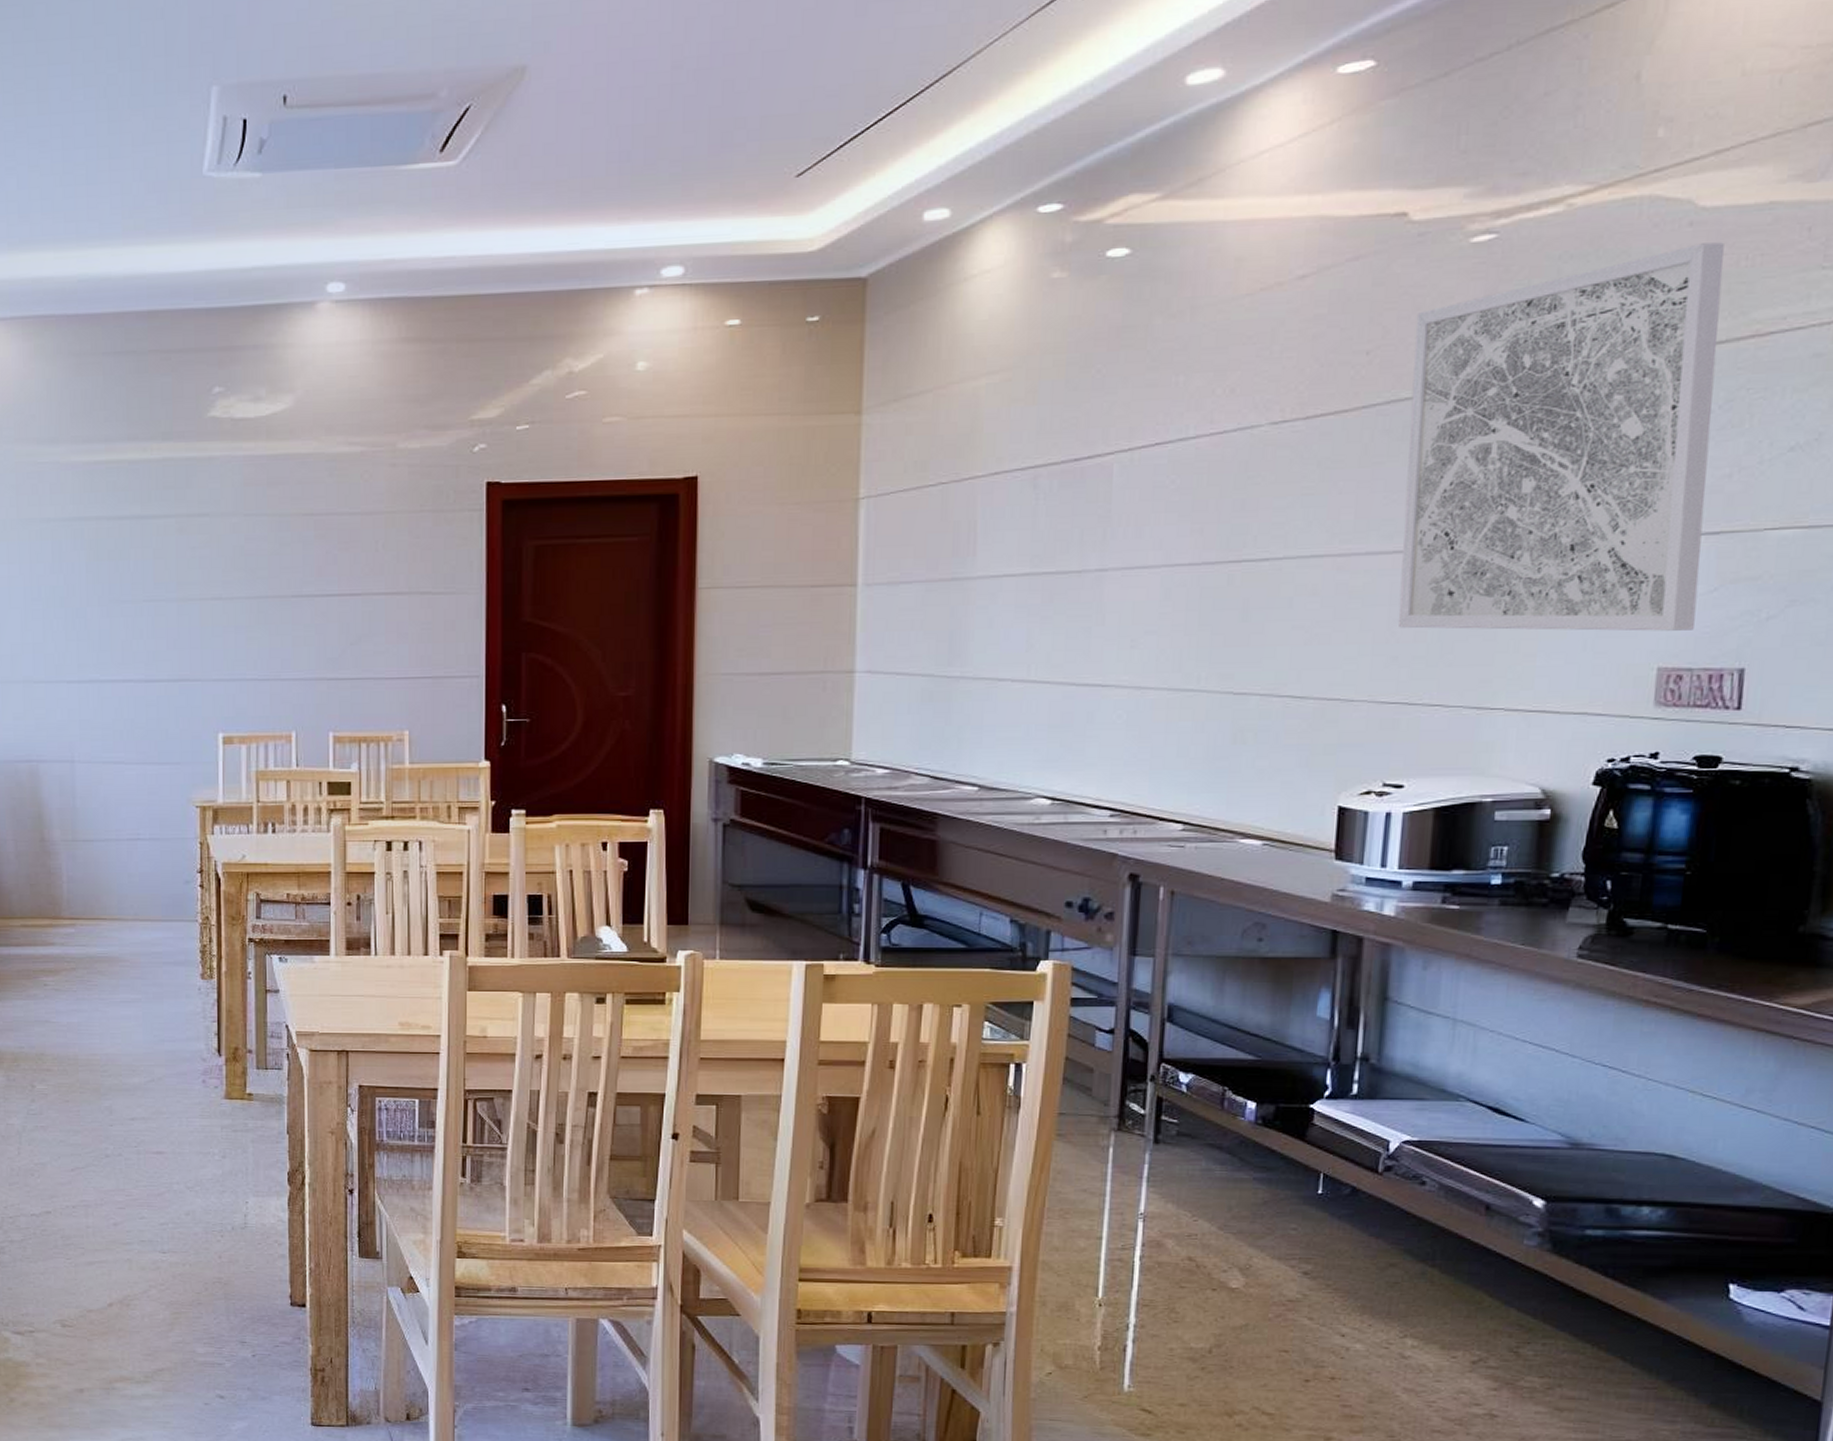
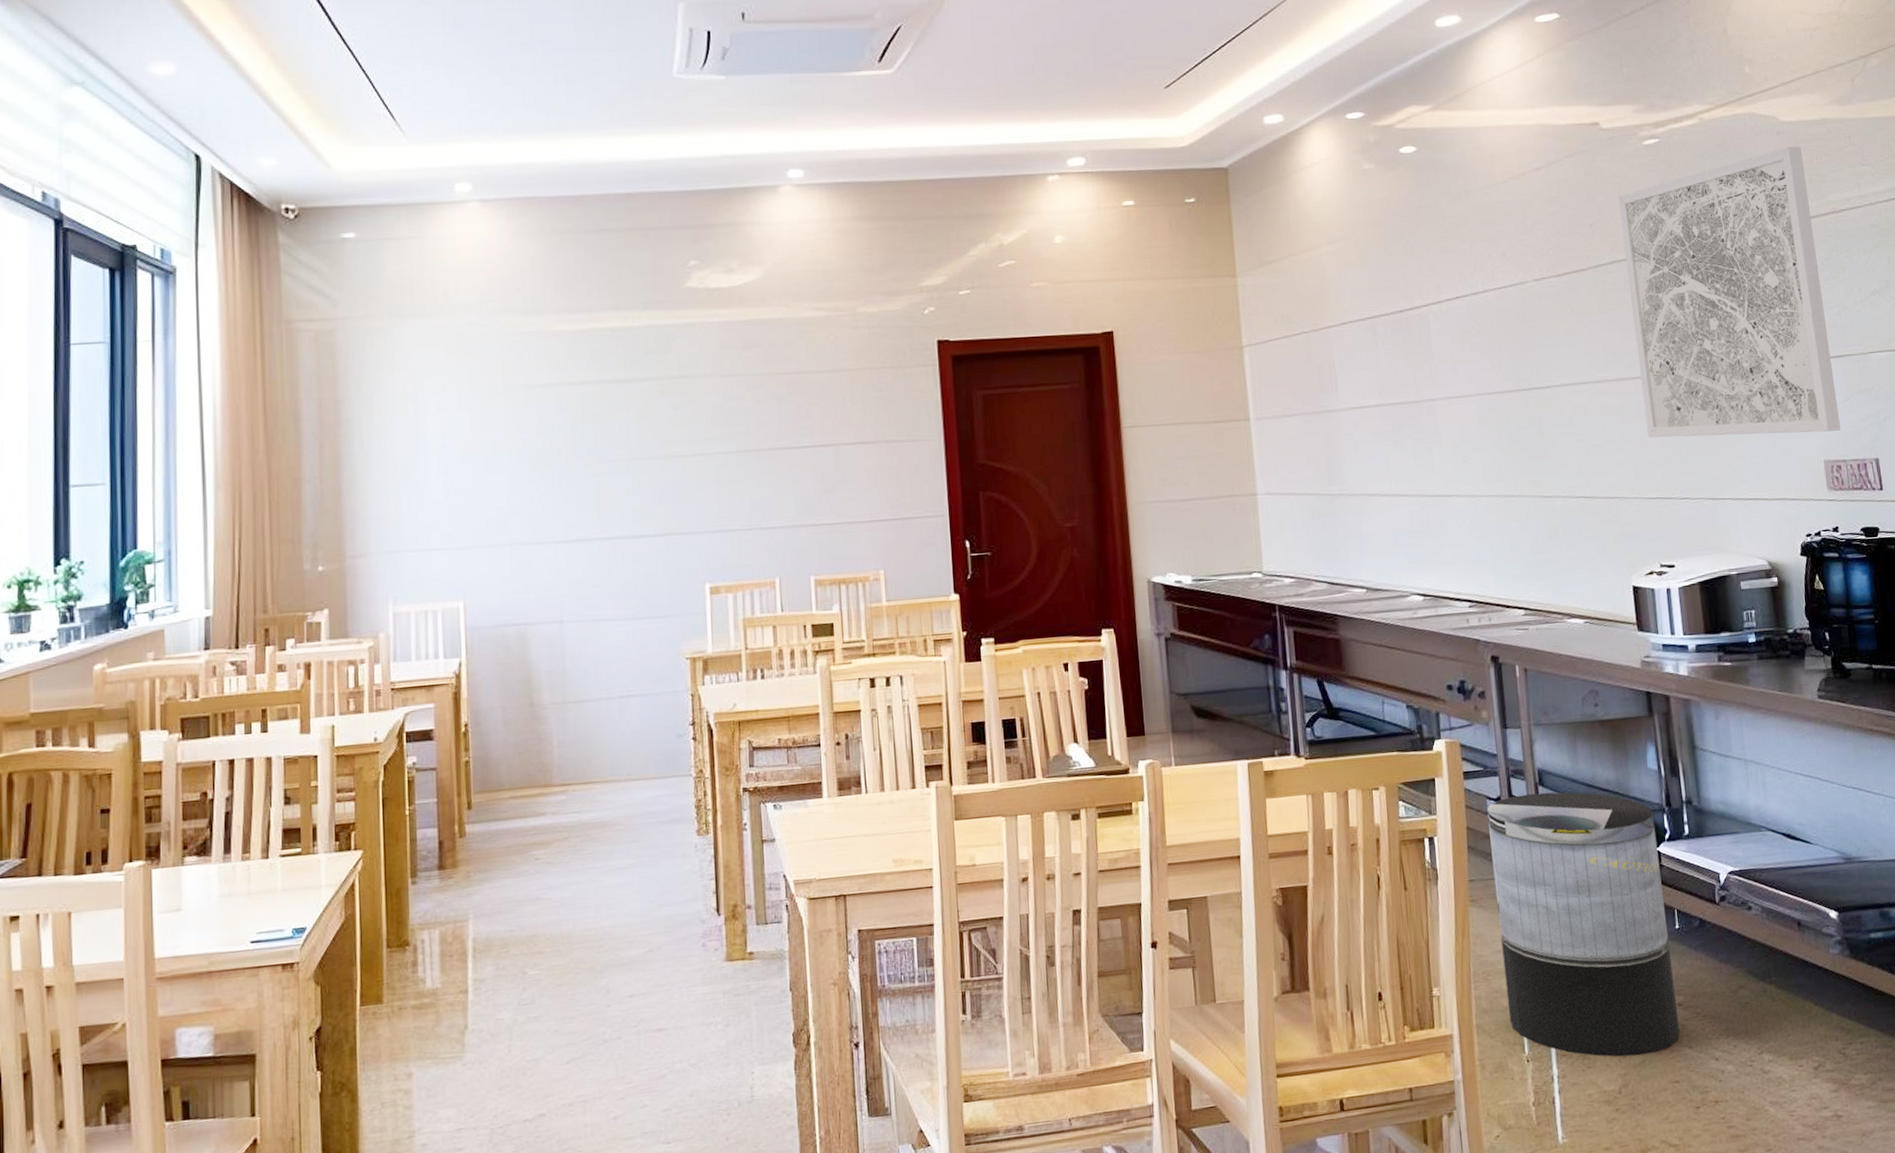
trash can: none [1084,1030,1313,1319] -> present [1486,792,1680,1057]

